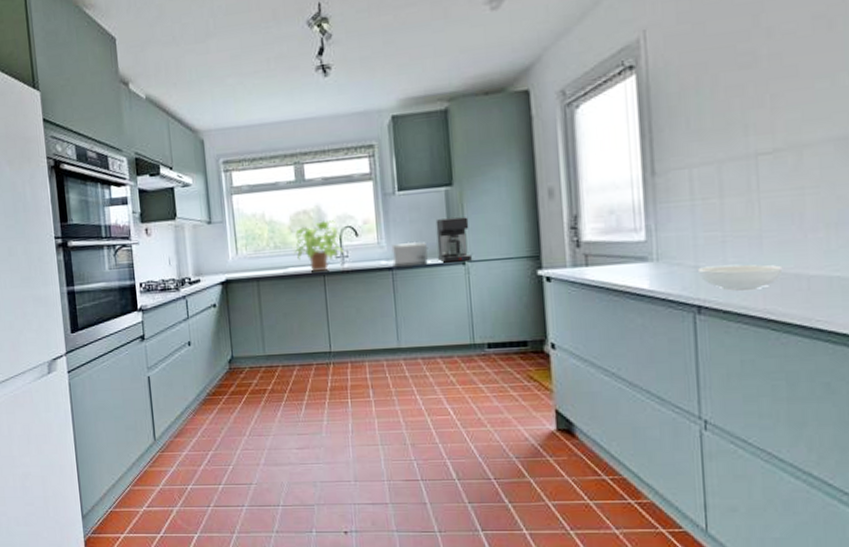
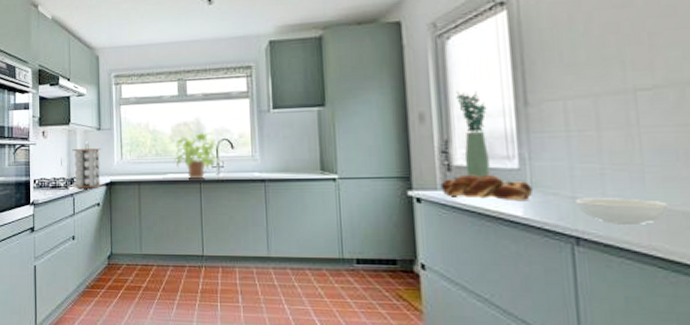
spice rack: none [181,237,217,291] -> present [72,141,102,190]
toaster: present [391,241,428,268] -> none [265,156,300,180]
coffee maker: present [436,217,472,263] -> none [308,136,342,178]
bread loaf: none [570,248,659,274] -> present [440,174,533,202]
vase: none [585,163,618,252] -> present [456,91,490,177]

